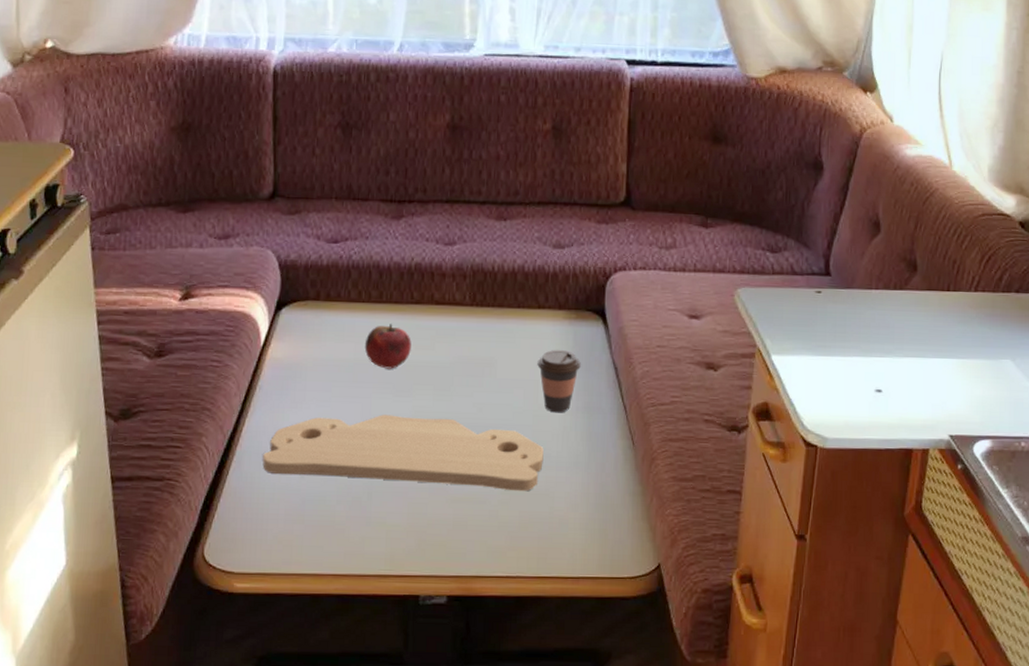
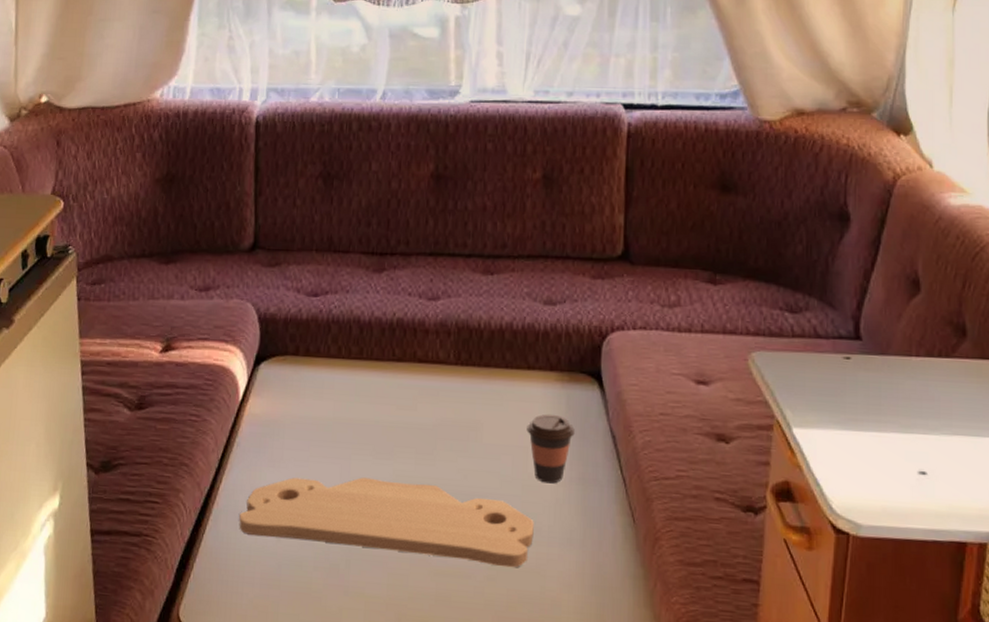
fruit: present [364,324,411,369] -> none [344,382,393,430]

